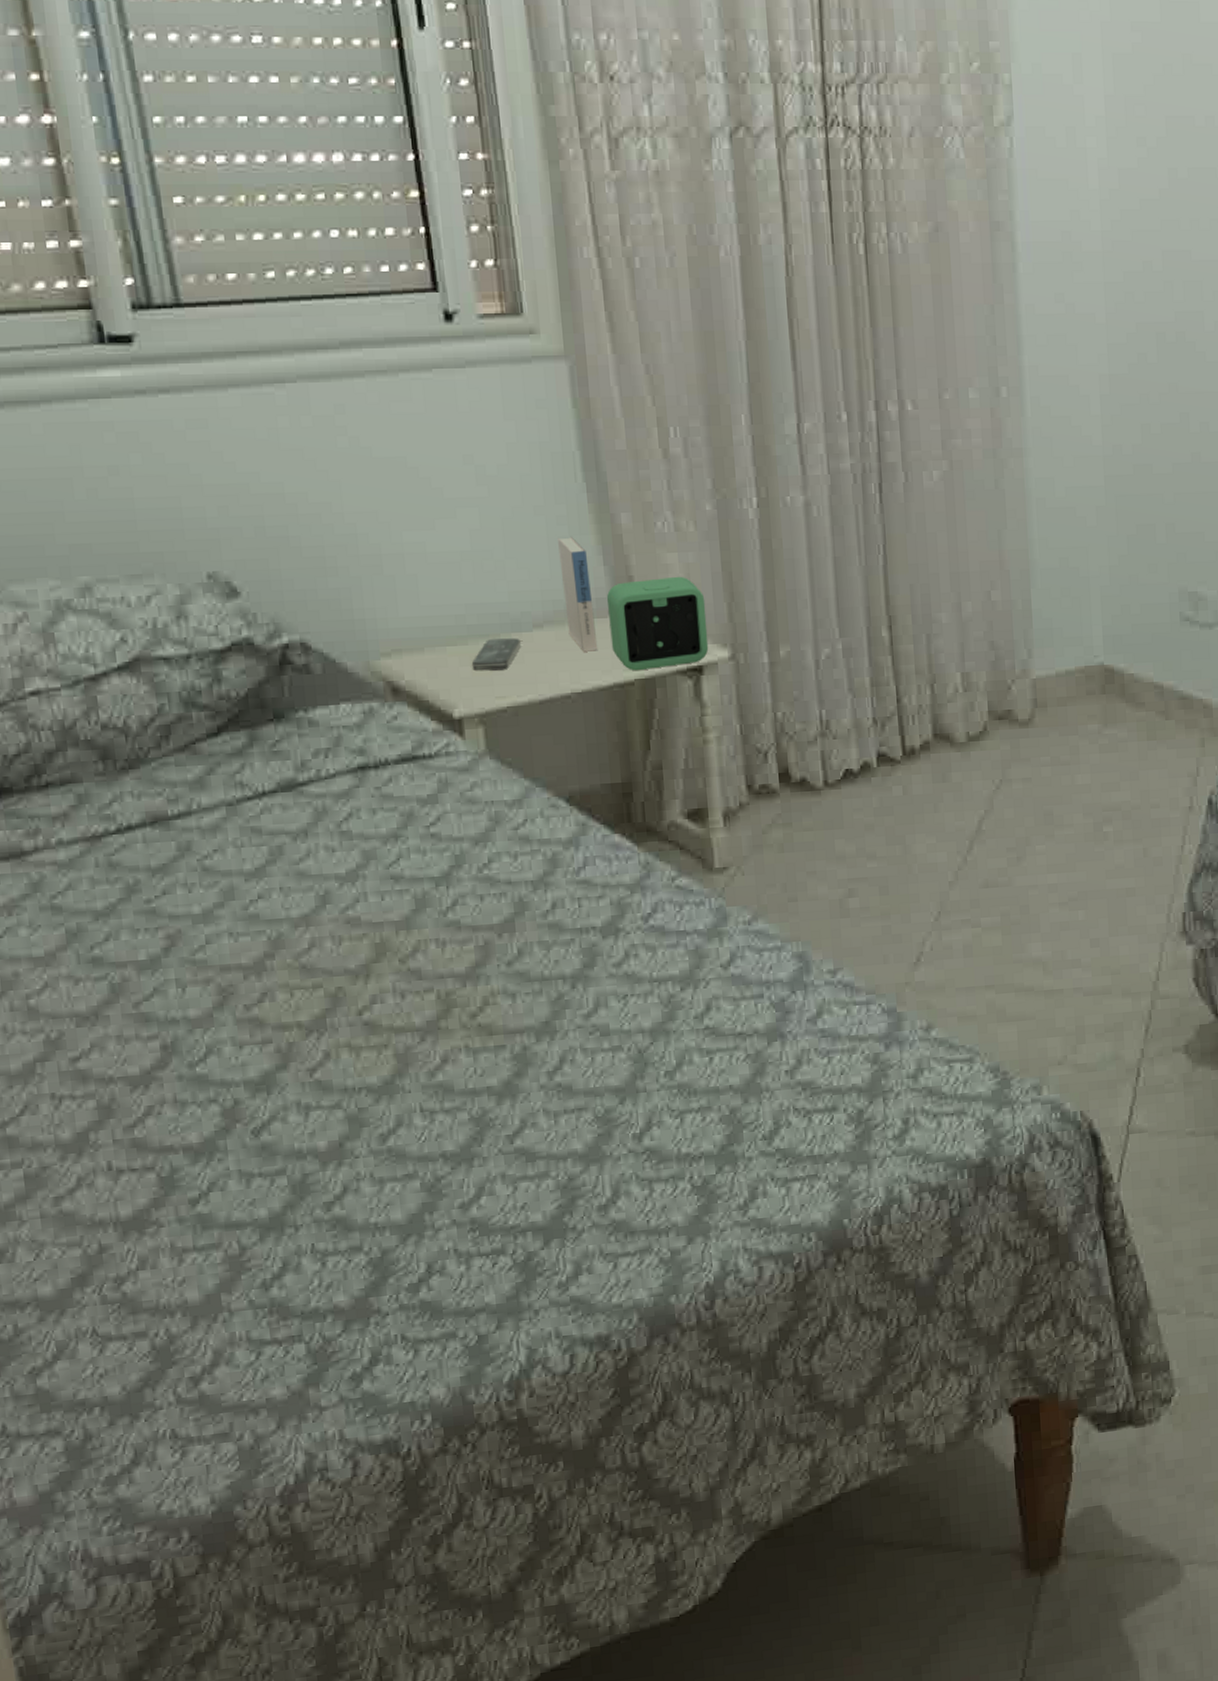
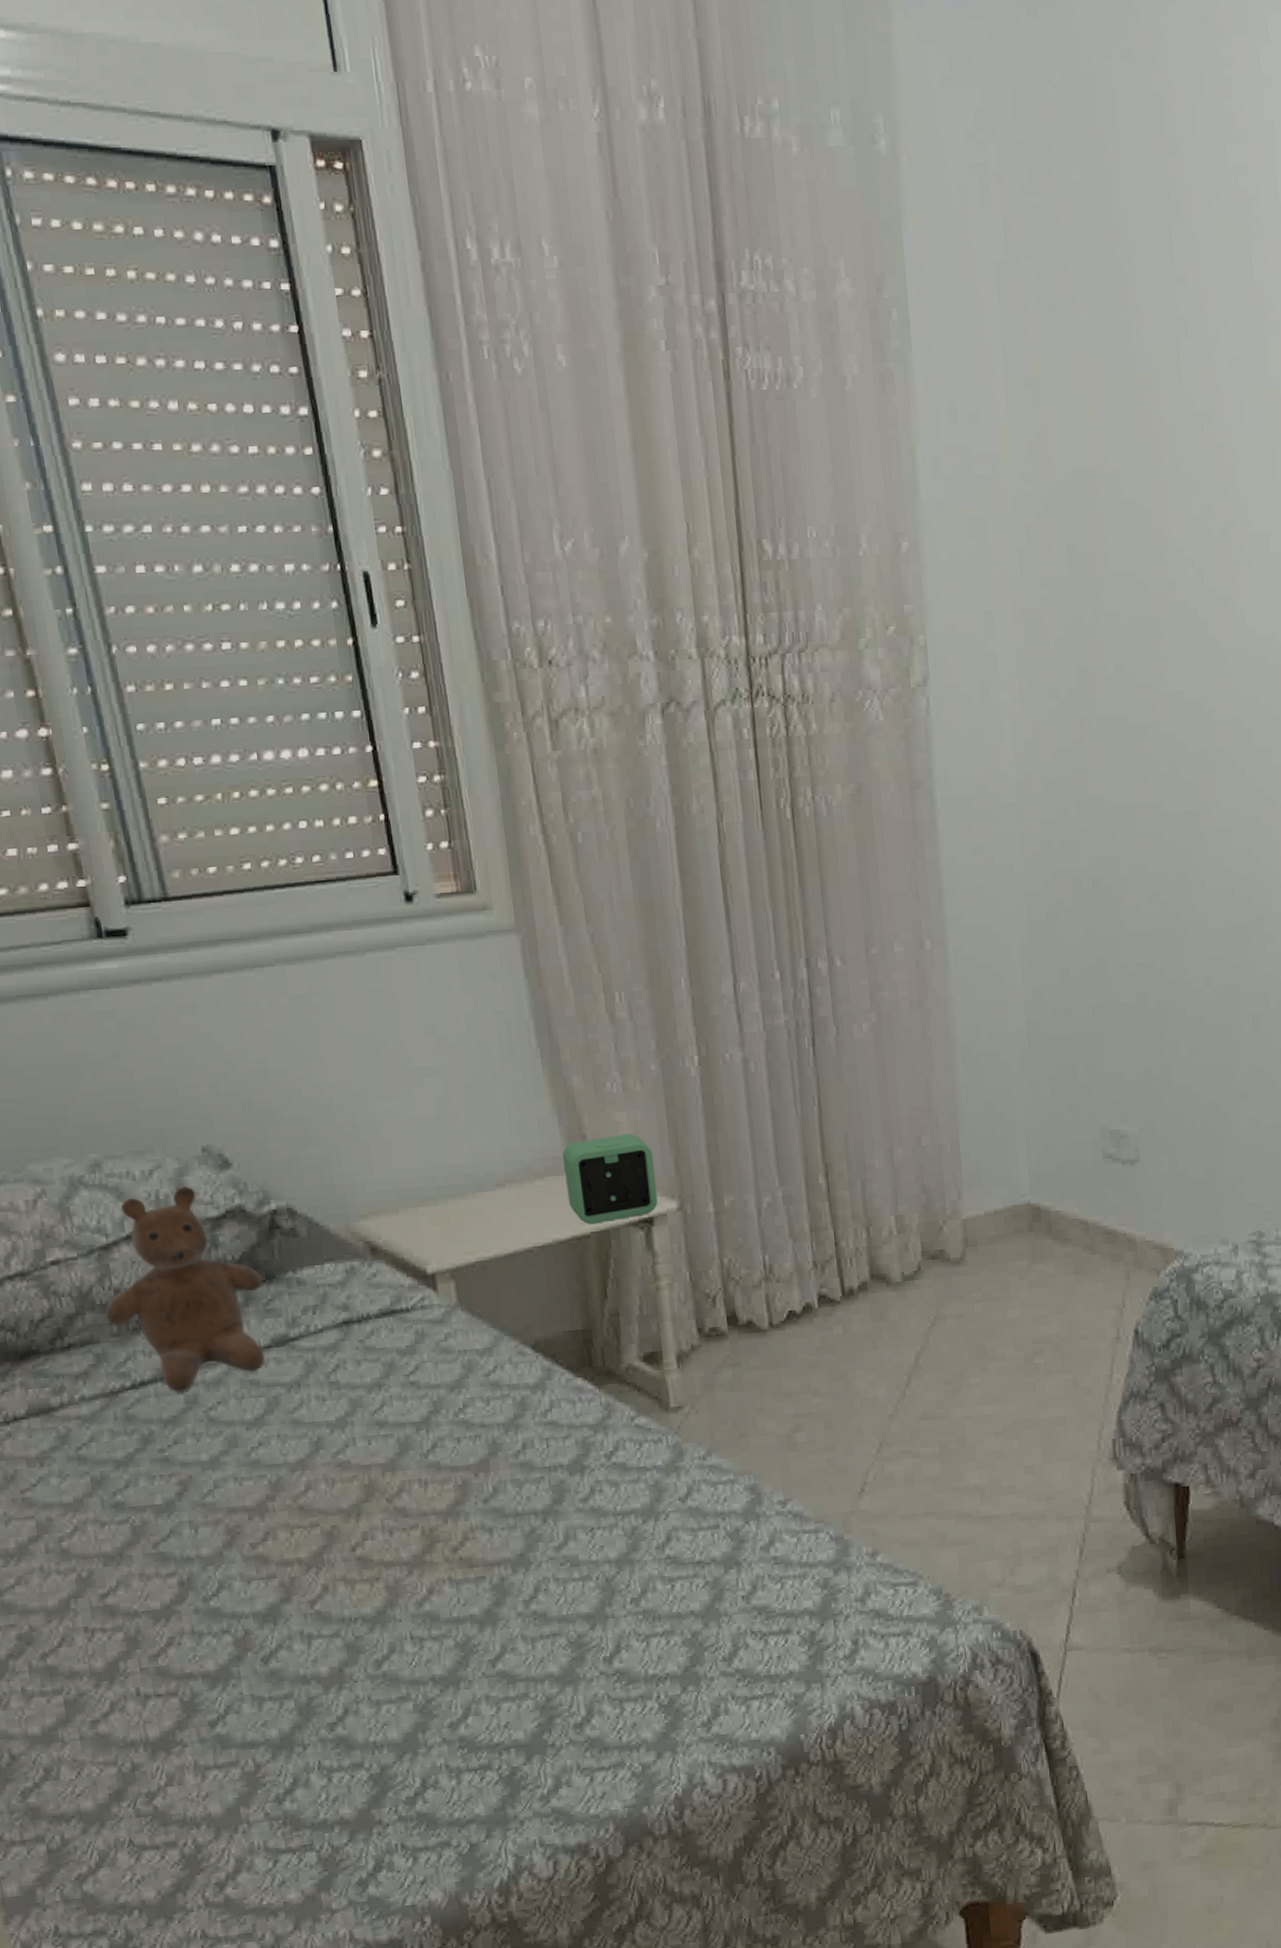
teddy bear: none [90,615,271,838] -> present [105,1186,265,1392]
mobile phone: present [471,638,522,670] -> none [441,1197,486,1228]
book: present [558,536,598,652] -> none [516,1099,556,1208]

